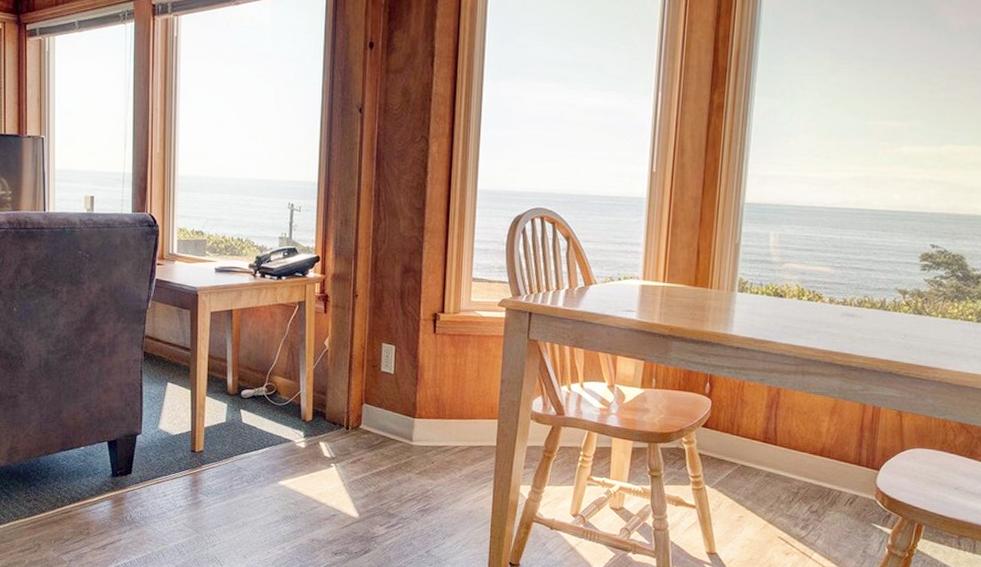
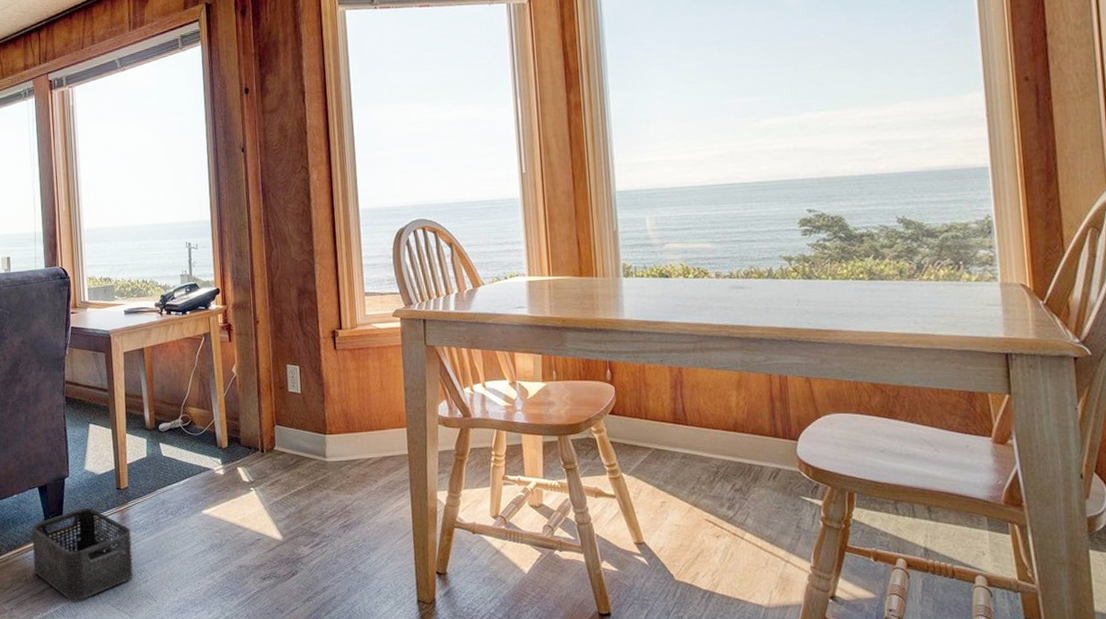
storage bin: none [97,467,202,558] -> present [32,508,134,600]

